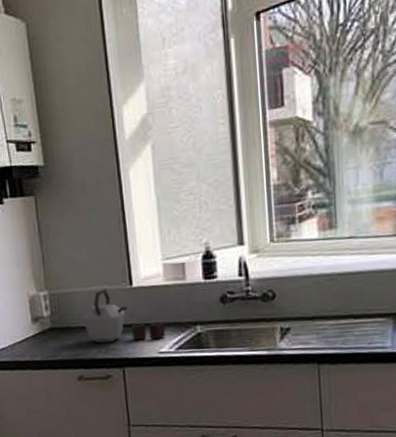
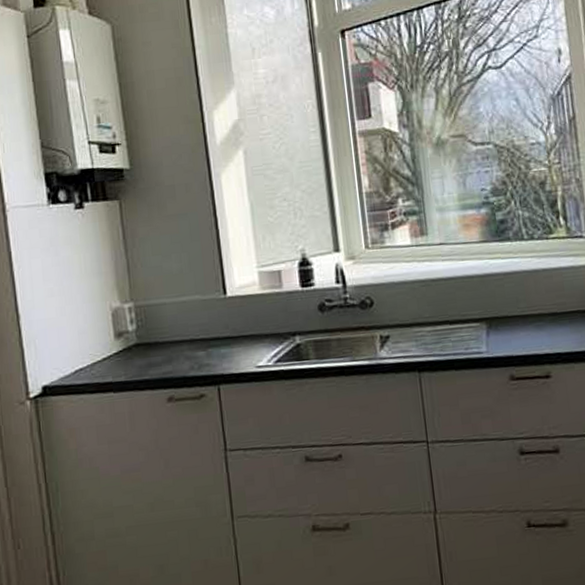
kettle: present [82,289,165,344] -> none [171,299,263,359]

